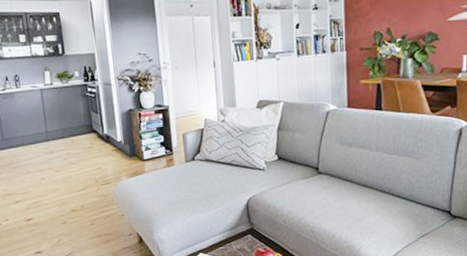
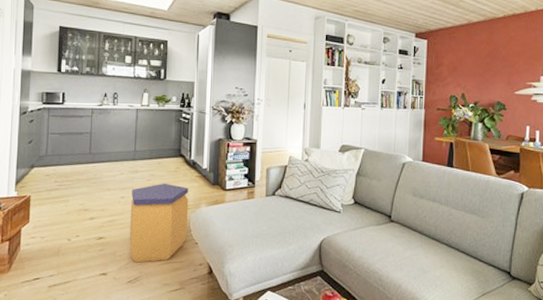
trash can: none [50,160,112,239] -> present [129,183,189,263]

